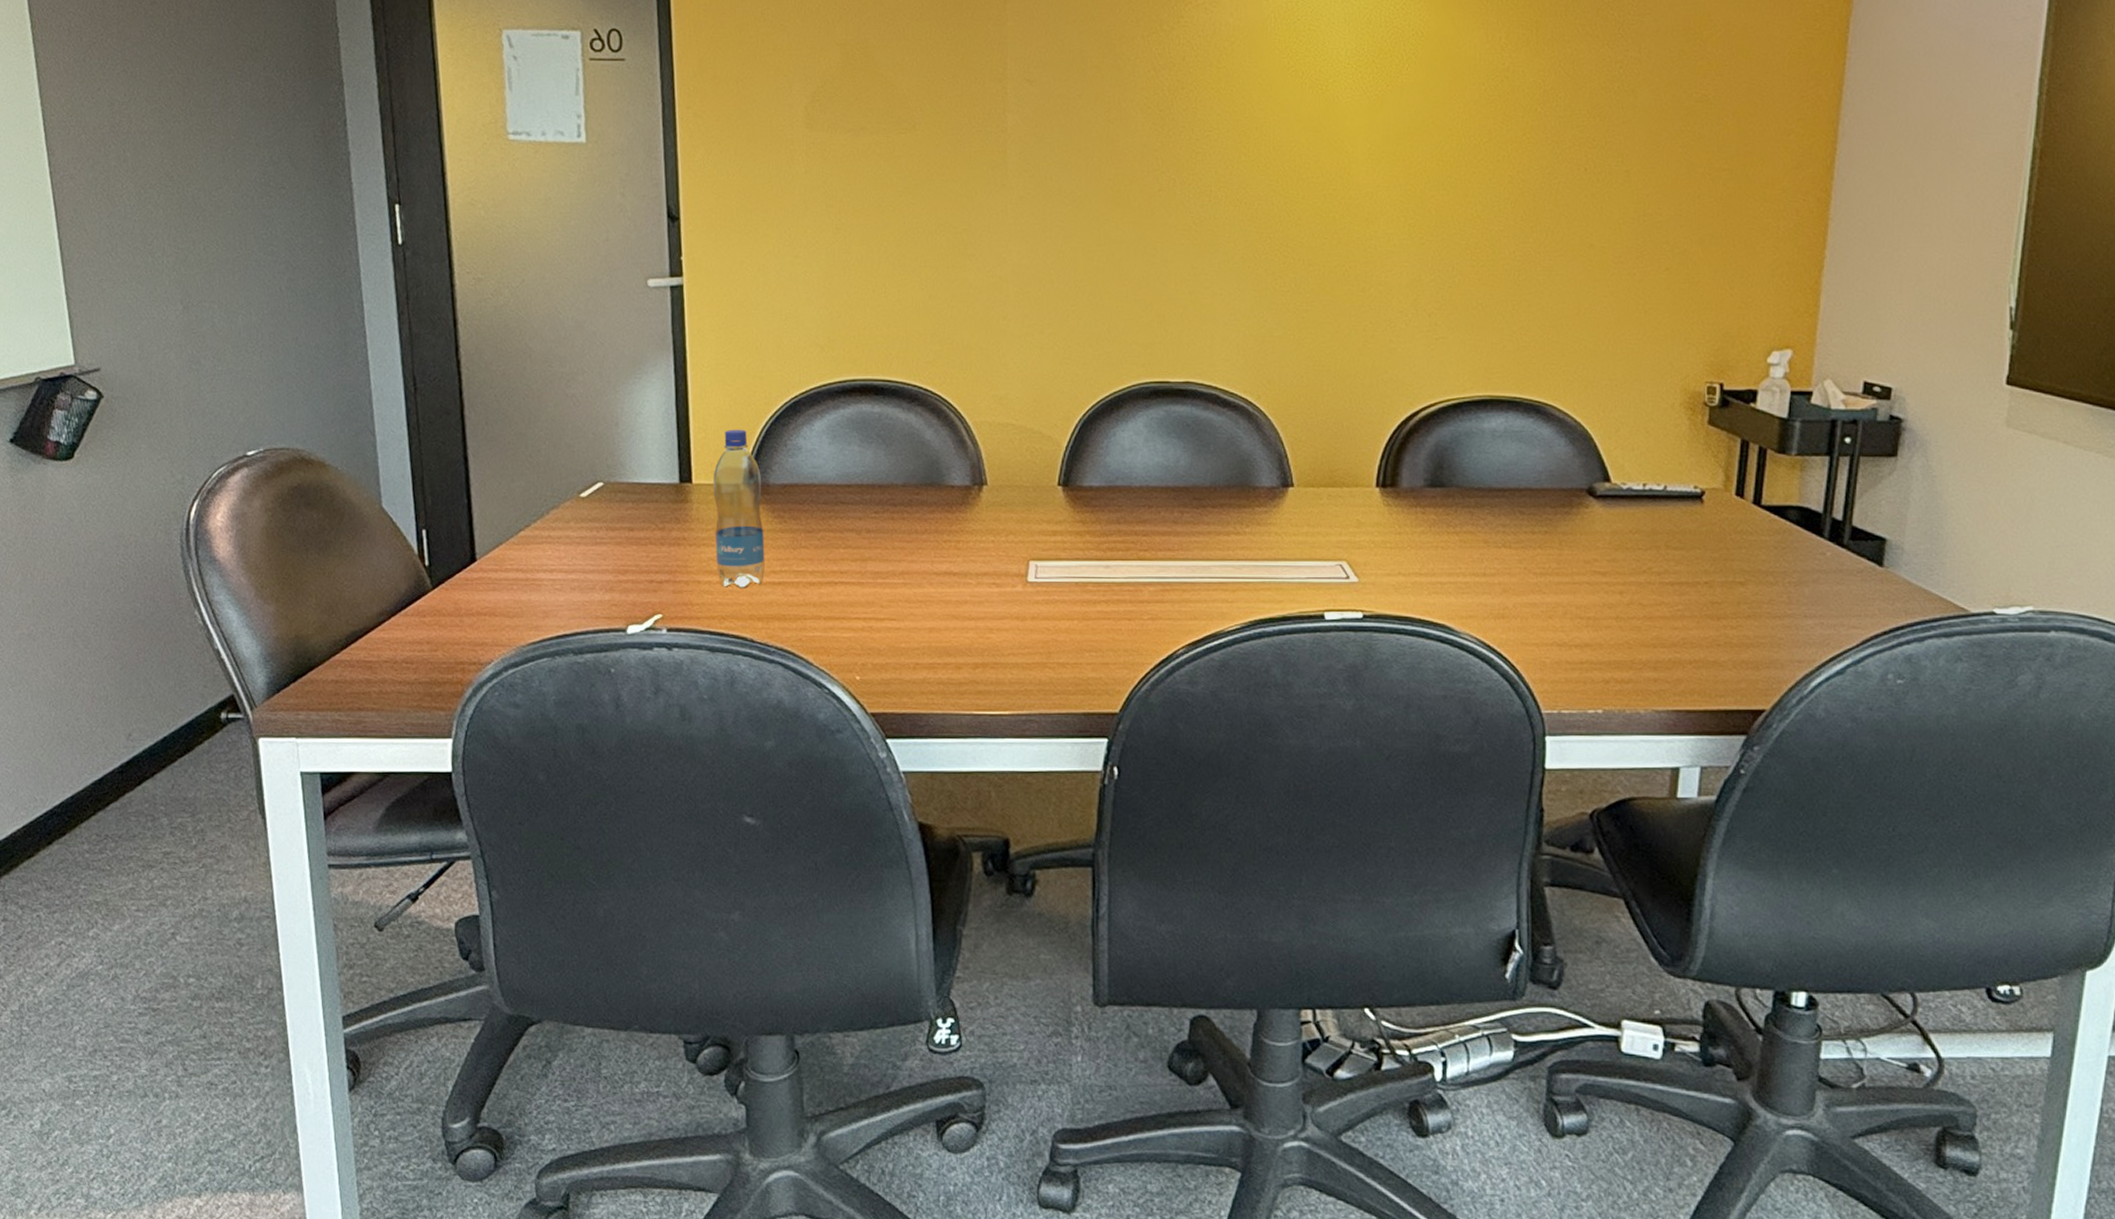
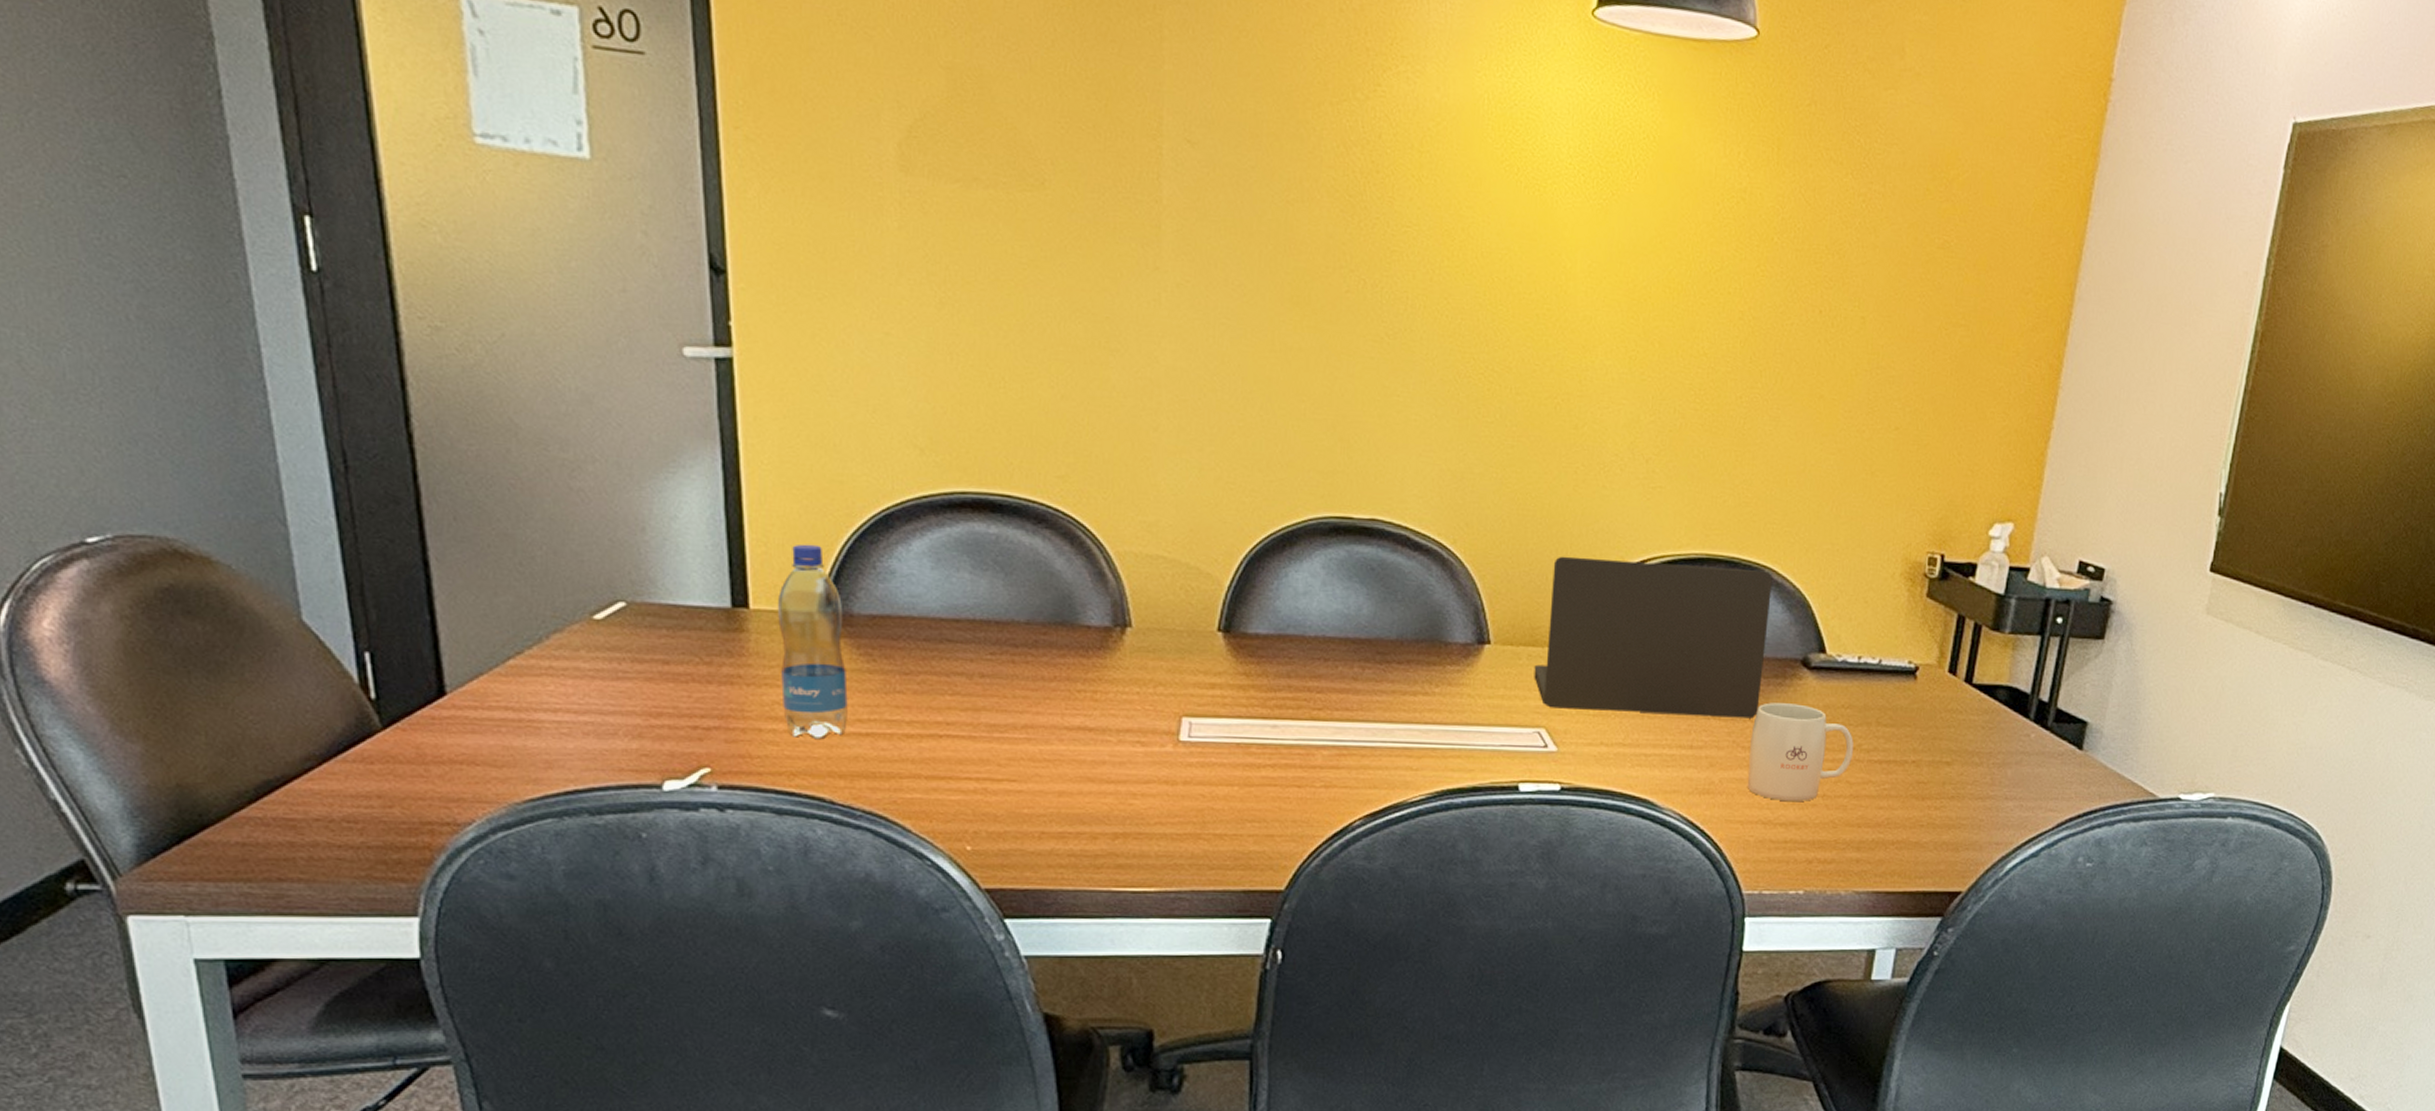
laptop: none [1334,405,1554,546] -> present [1534,556,1772,719]
mug: none [1540,530,1645,625] -> present [1747,702,1854,802]

